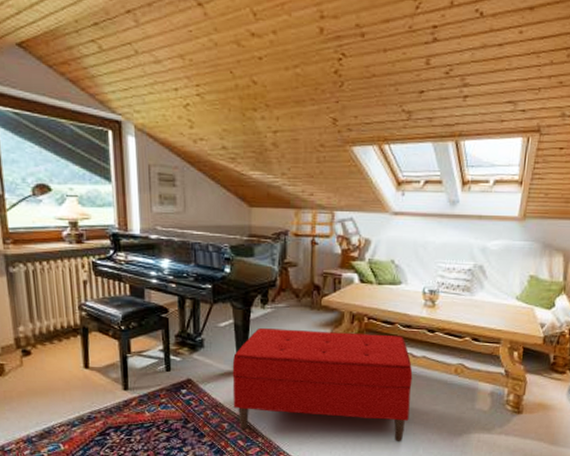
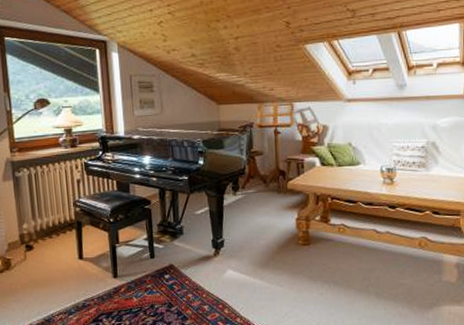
bench: present [232,328,413,442] -> none [209,212,379,318]

